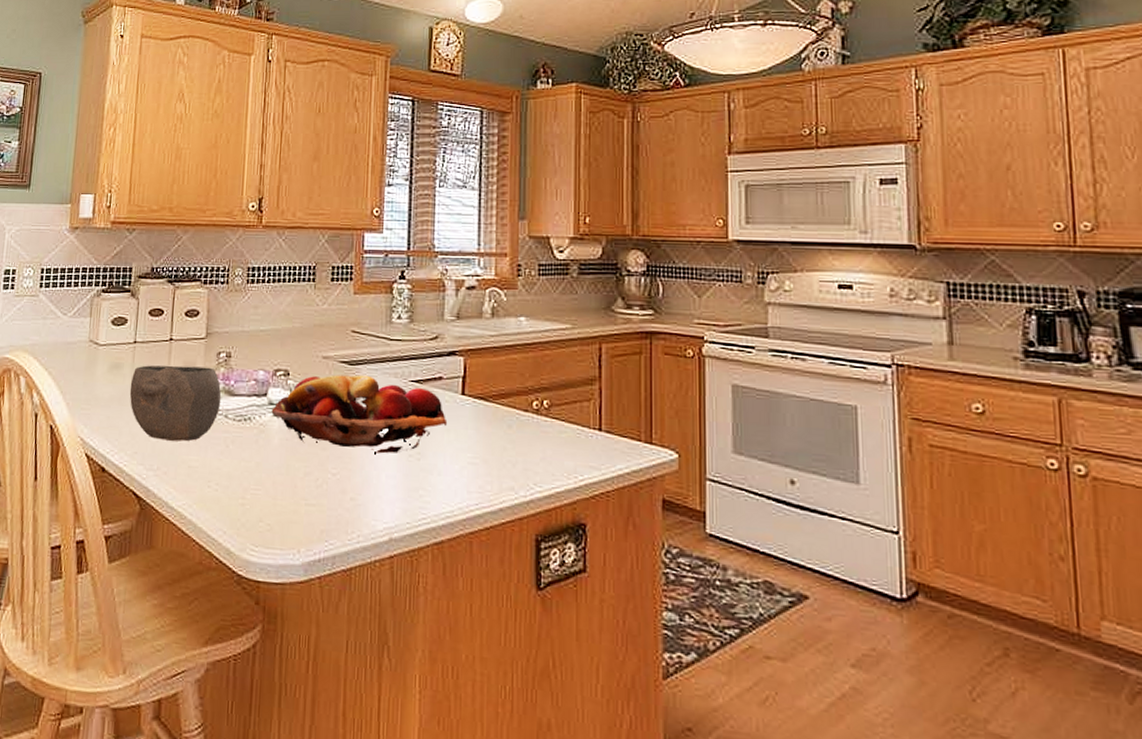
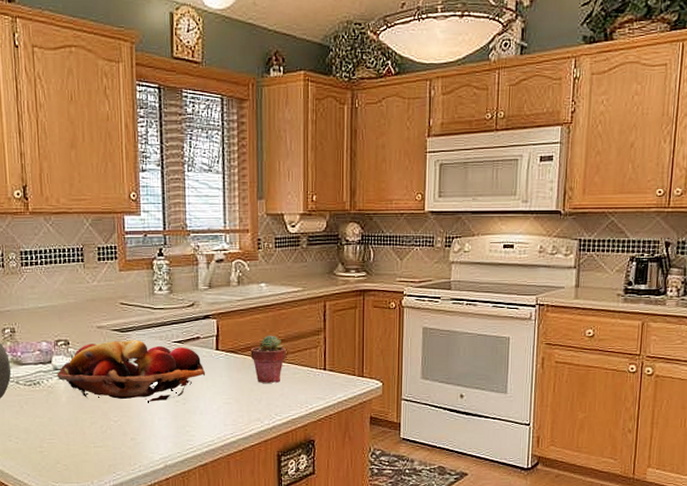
potted succulent: none [504,380,550,443] -> present [250,334,286,383]

